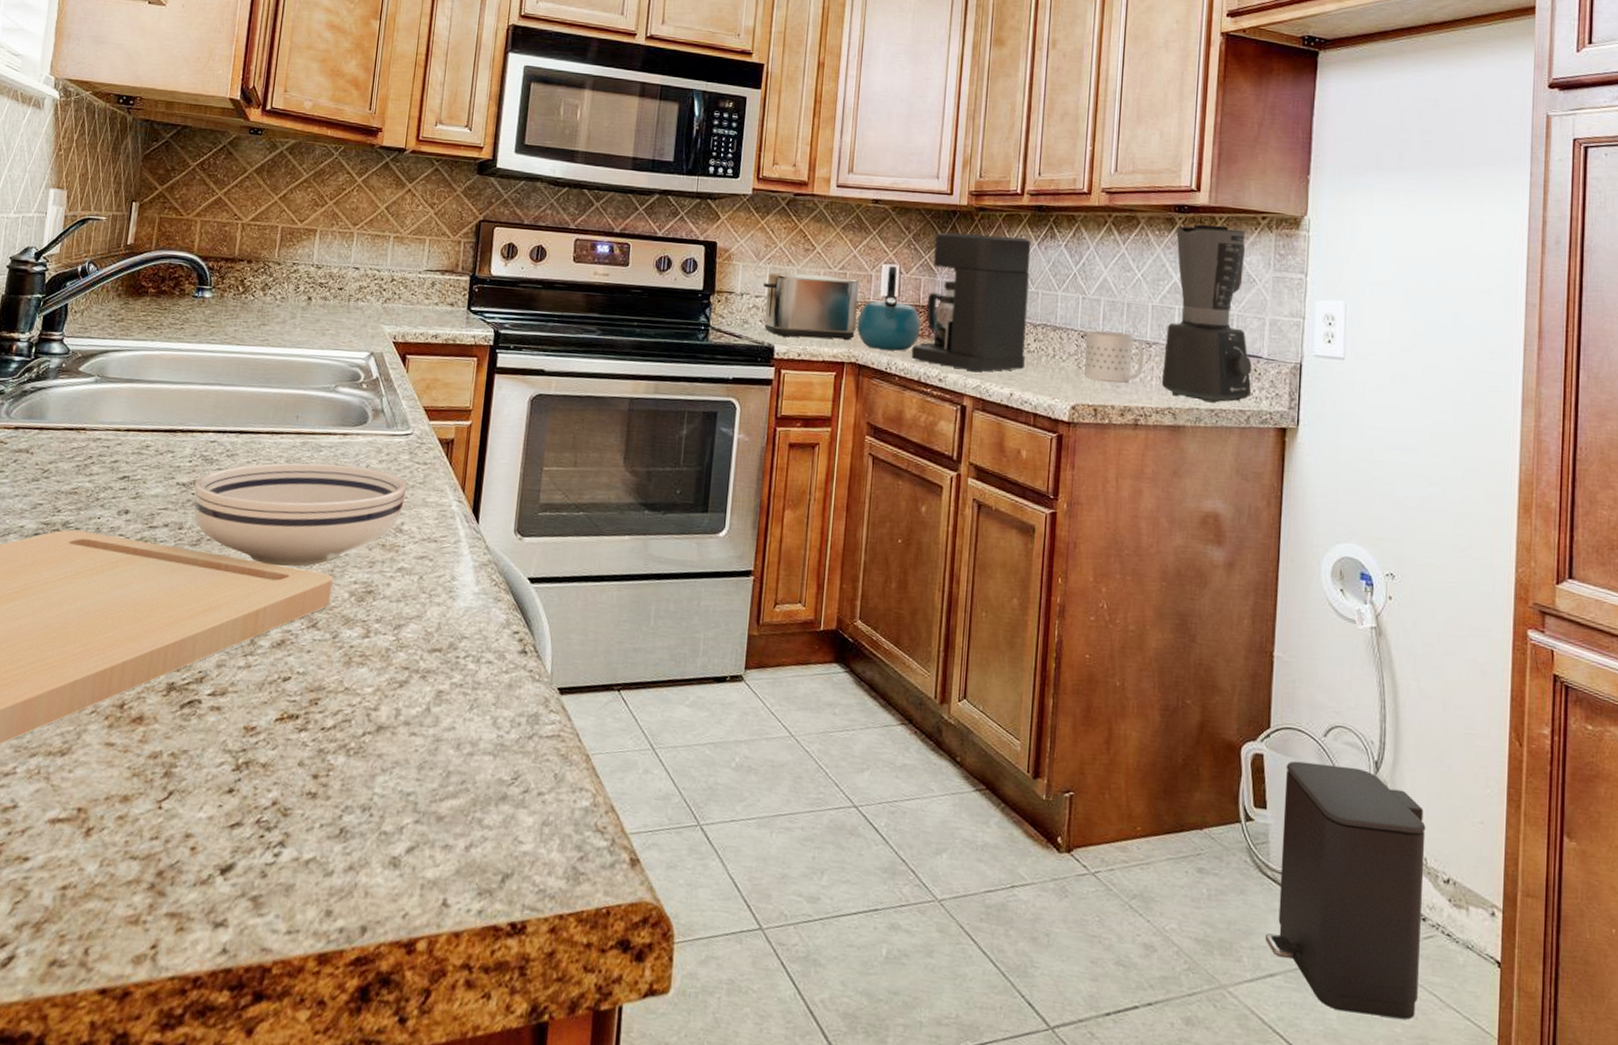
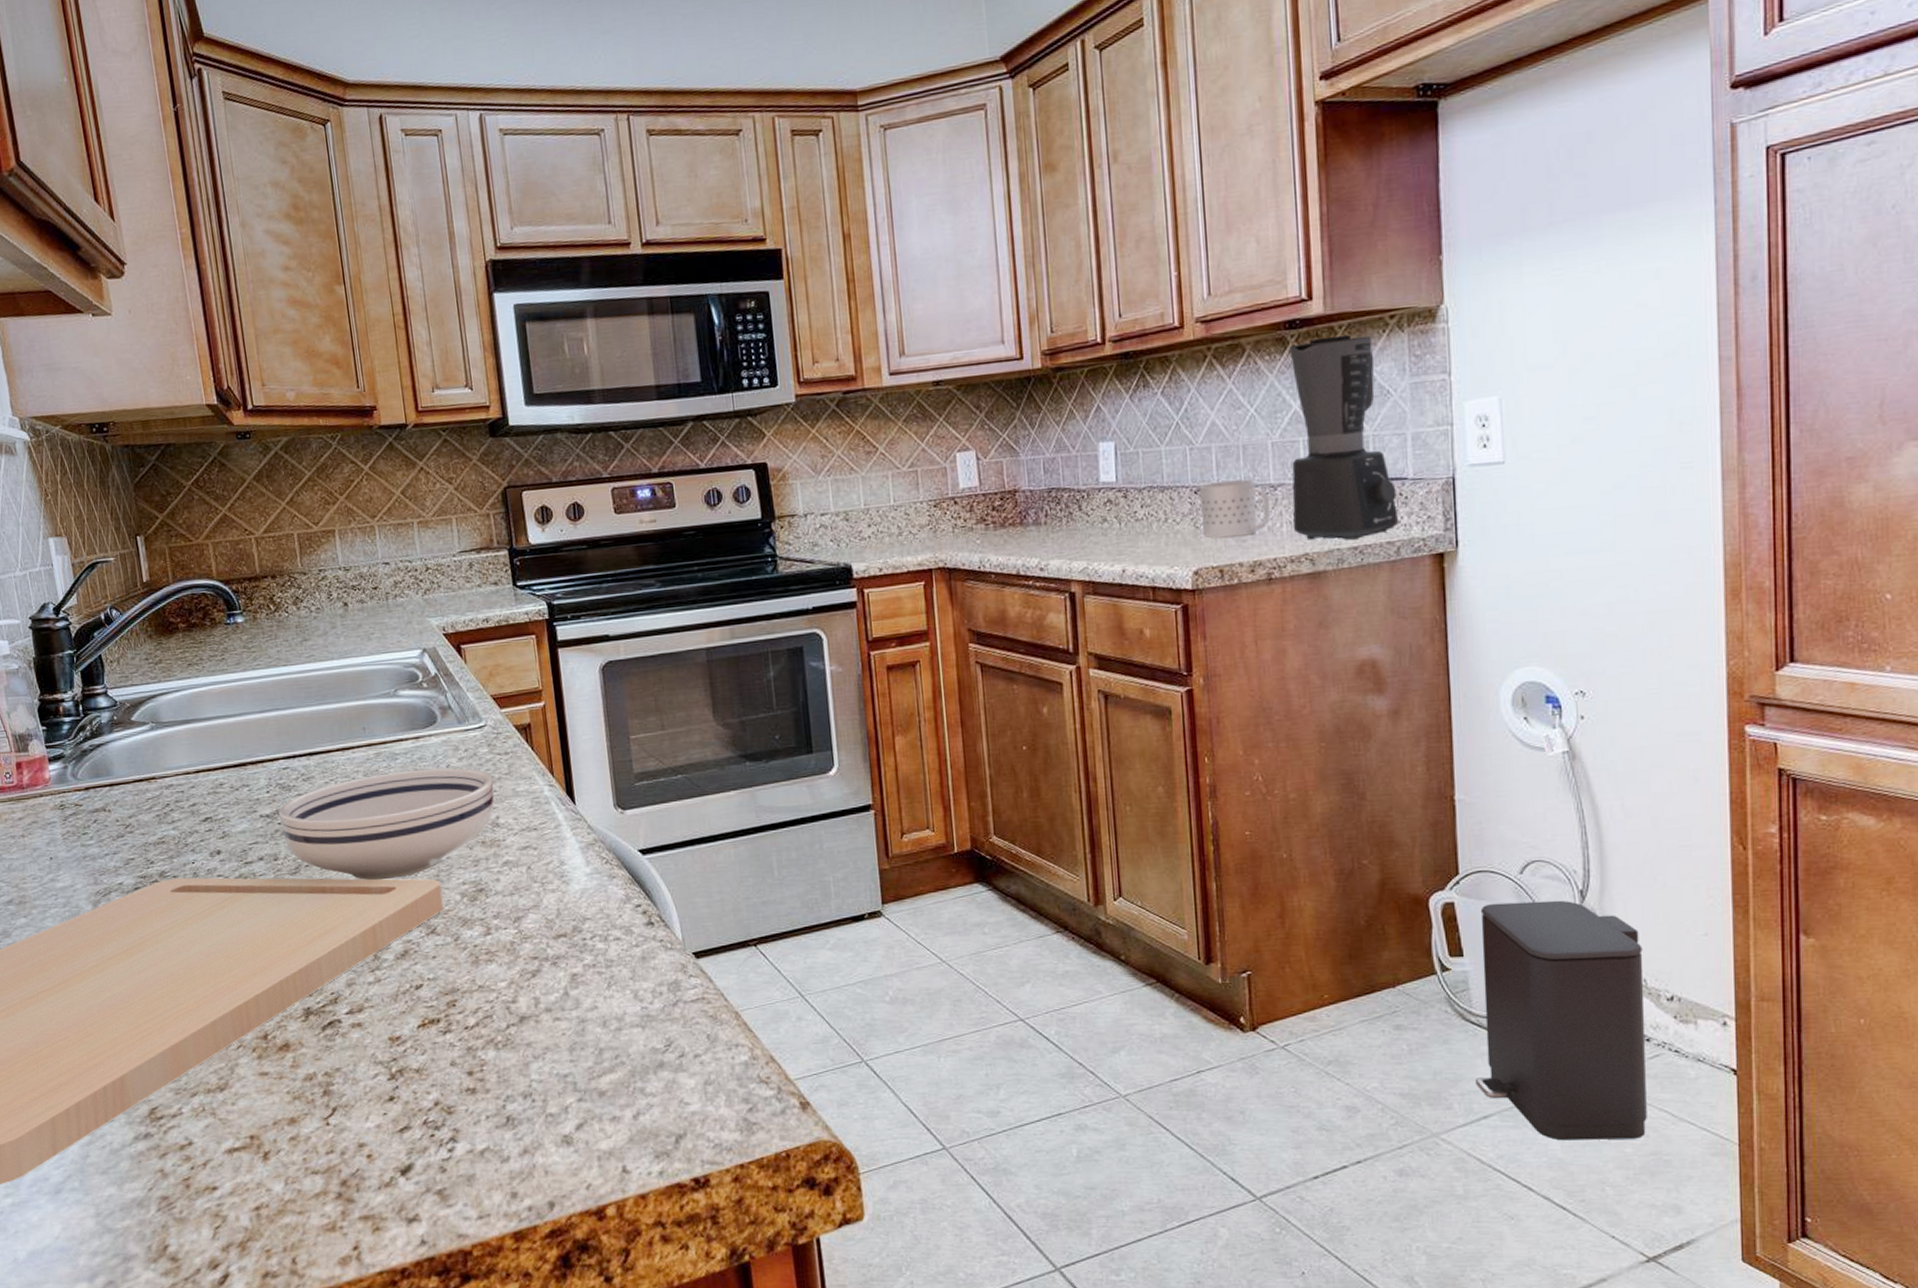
toaster: present [763,272,859,340] -> none [826,474,938,553]
kettle: present [857,266,921,351] -> none [938,452,1011,549]
coffee maker: present [911,232,1031,372] -> none [1004,392,1134,554]

